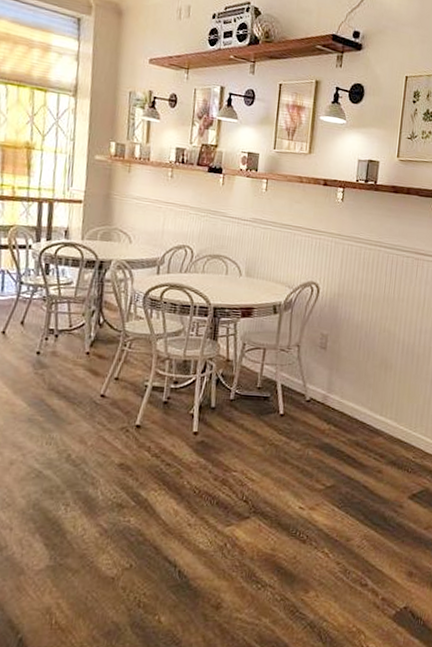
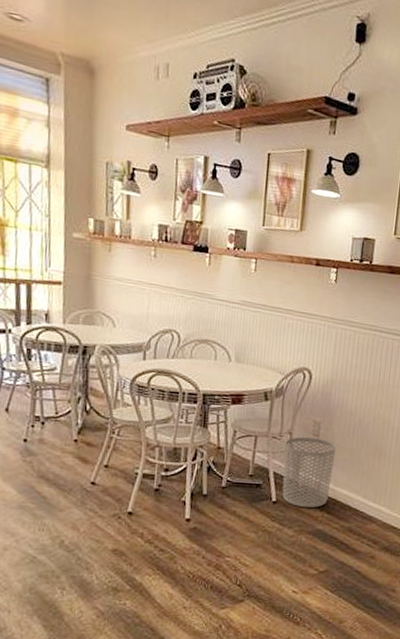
waste bin: none [289,349,343,421] -> present [282,436,336,508]

